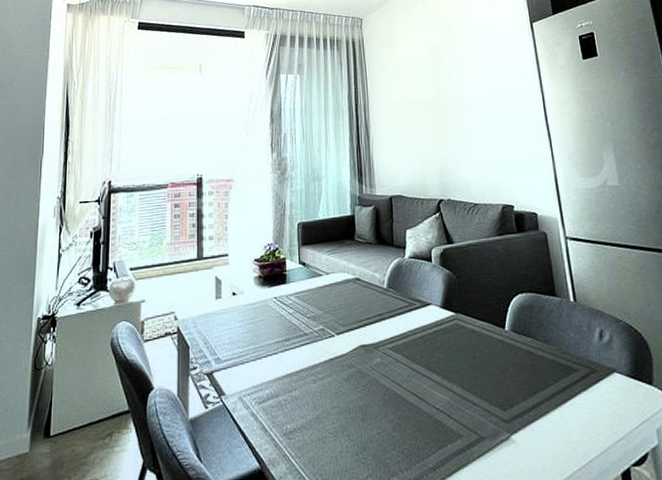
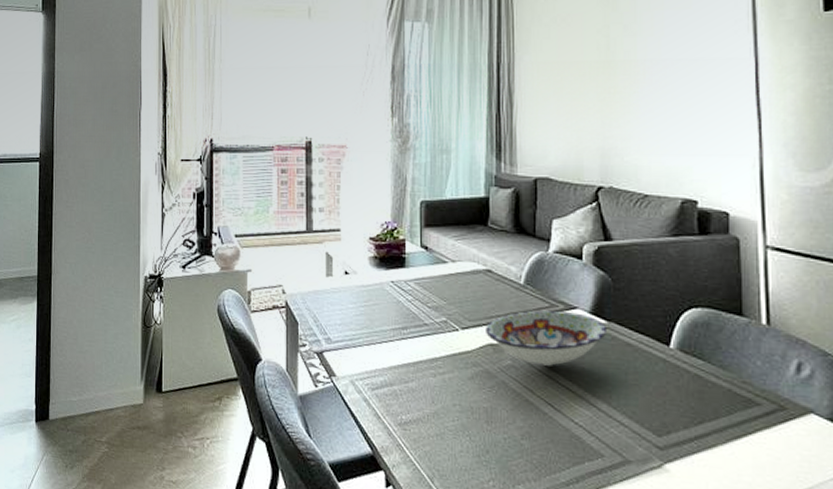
bowl: none [357,308,456,360] -> present [486,310,606,366]

